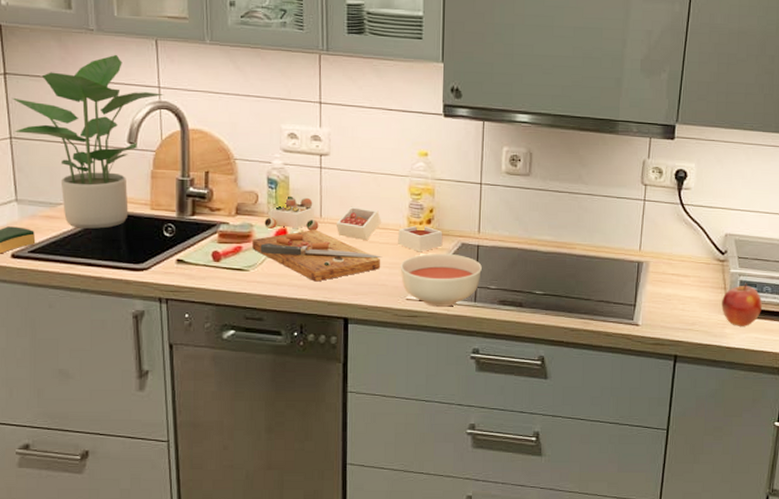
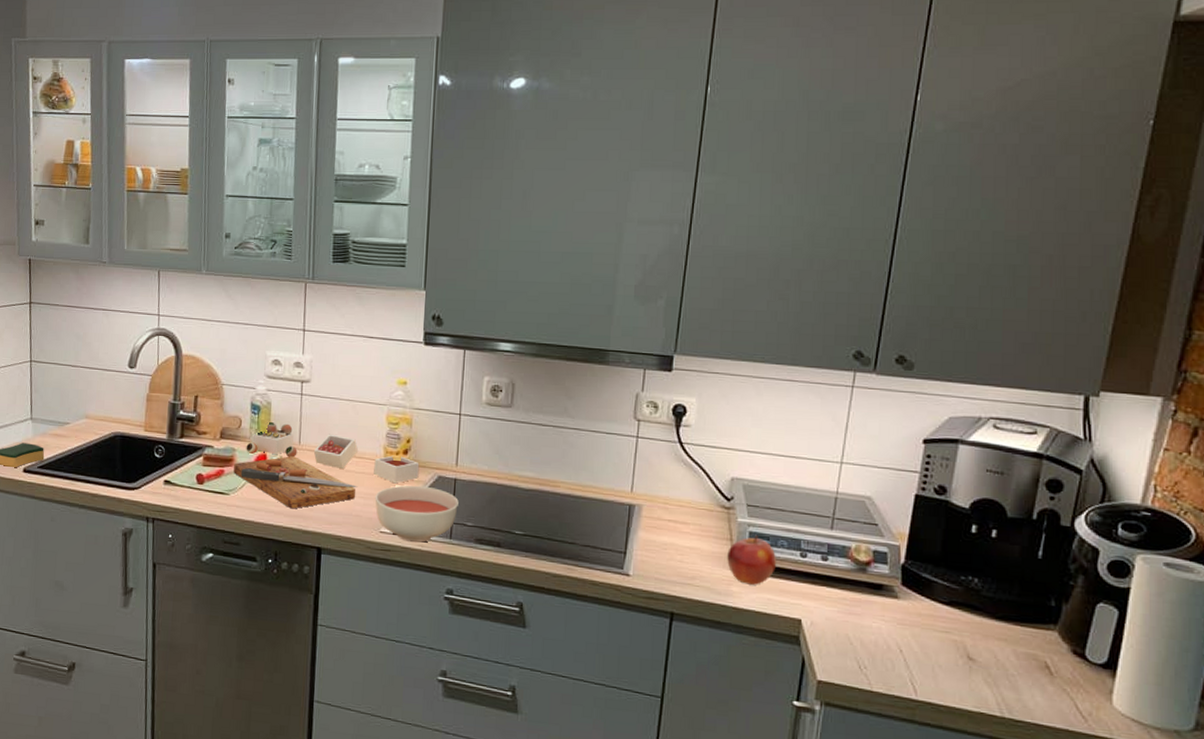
potted plant: present [12,54,164,229] -> none [34,284,163,448]

